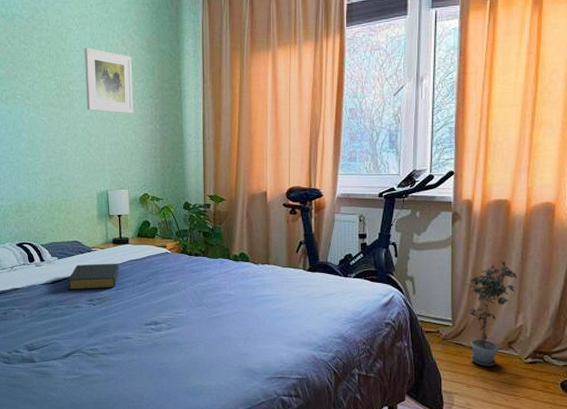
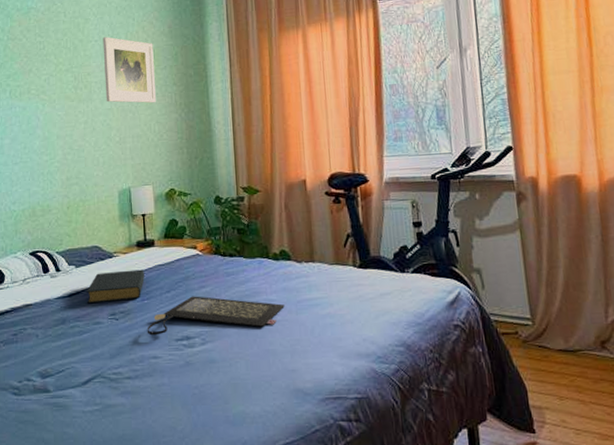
clutch bag: none [120,288,241,320] -> present [147,296,285,336]
potted plant: present [464,260,517,367] -> none [539,244,602,373]

